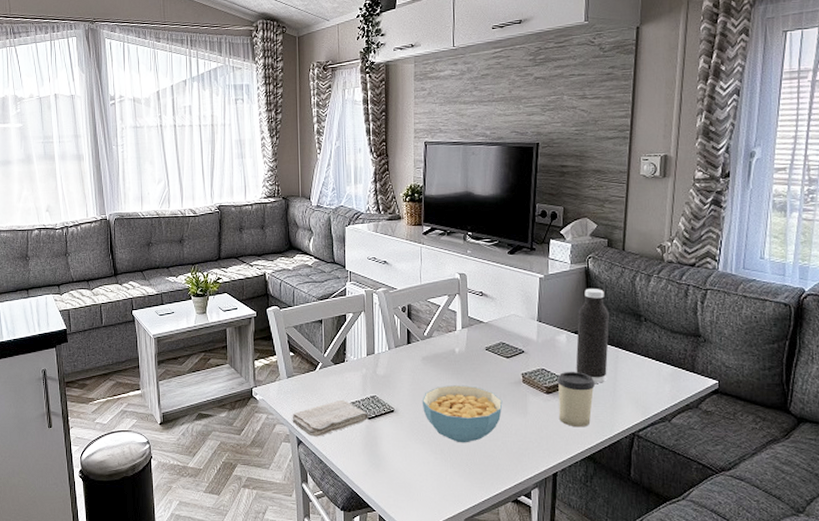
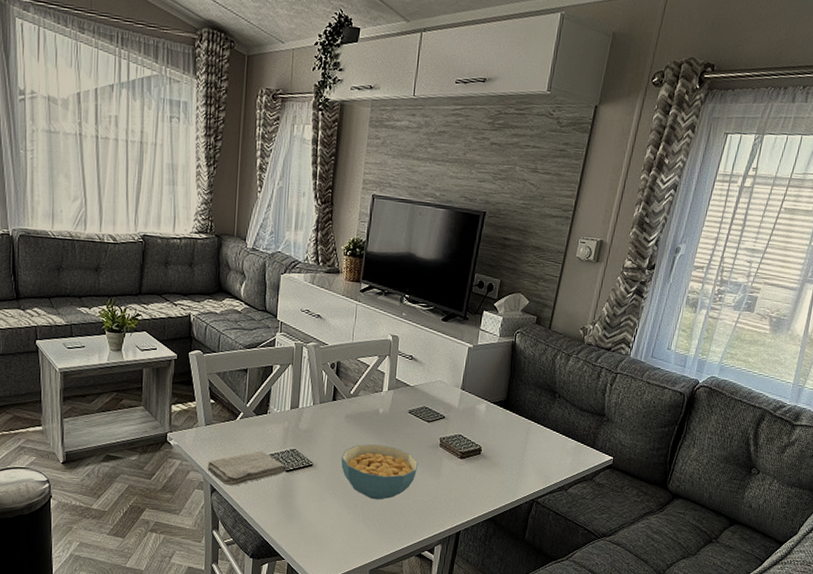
cup: present [557,371,595,427] -> none [469,439,506,492]
water bottle: present [576,289,609,383] -> none [490,362,528,452]

